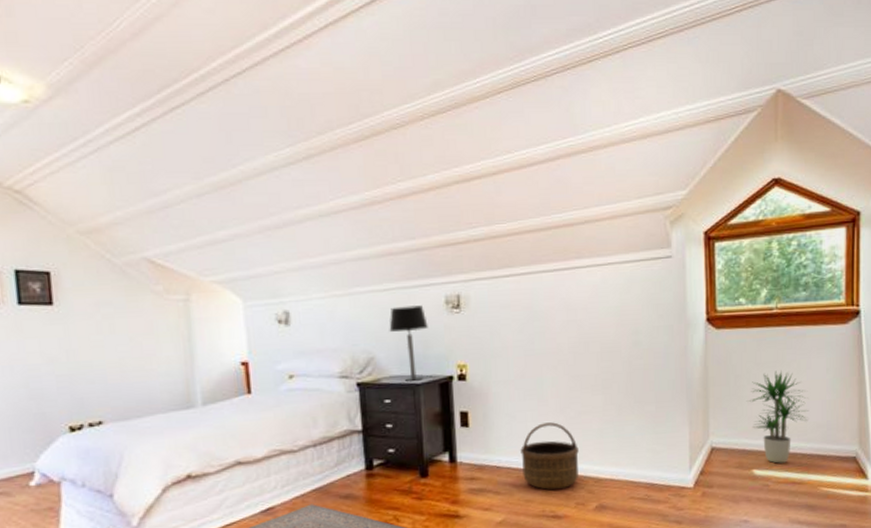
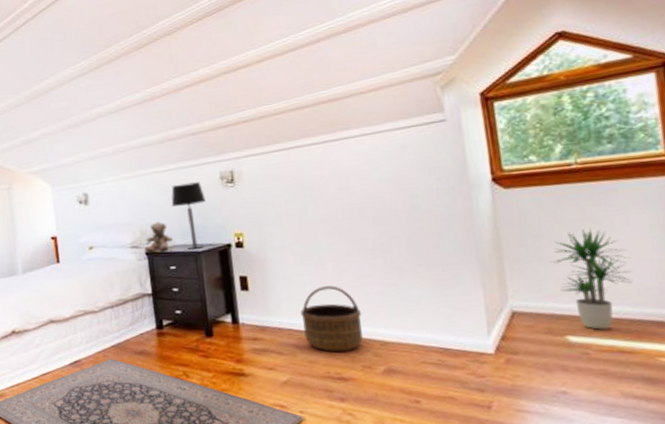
teddy bear: none [356,349,389,386] -> present [144,222,173,254]

